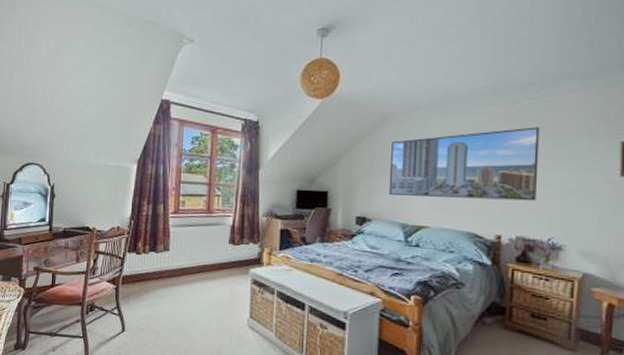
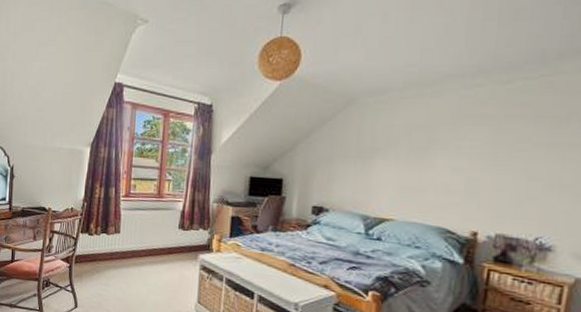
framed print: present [388,127,540,201] -> none [349,111,535,196]

